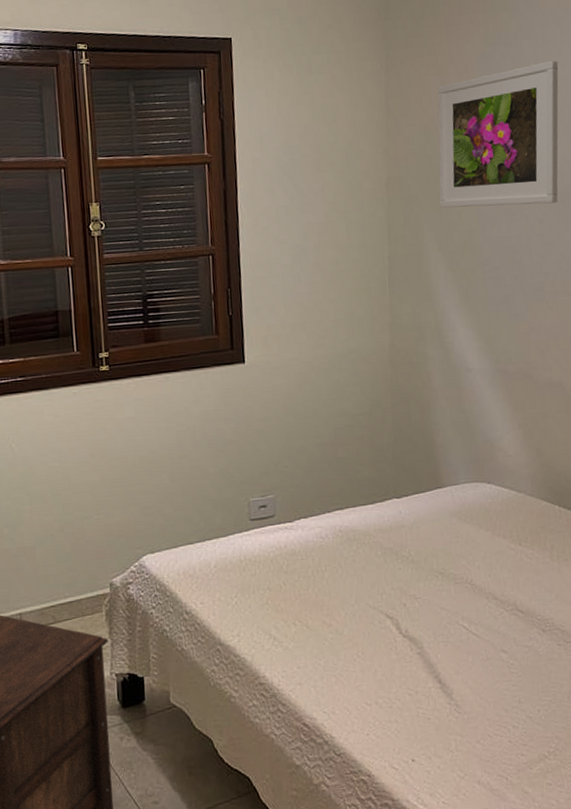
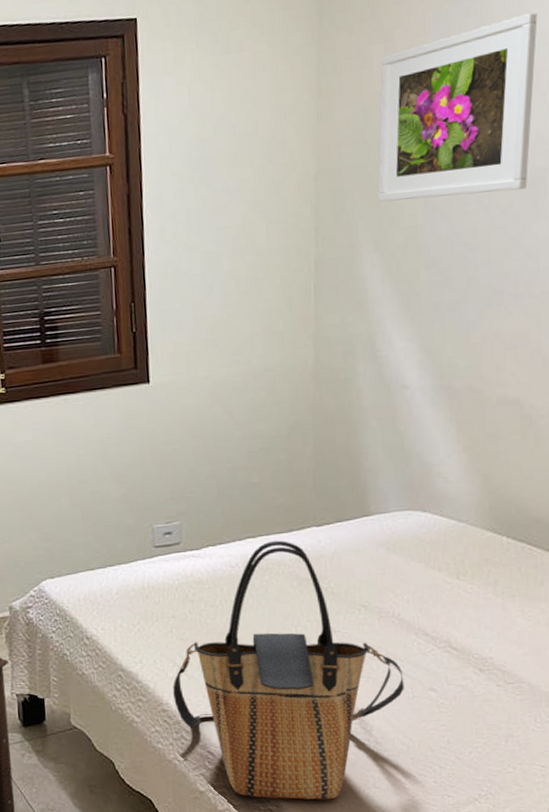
tote bag: none [269,511,479,769] -> present [173,540,404,800]

